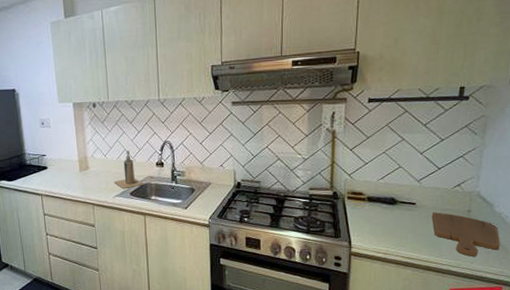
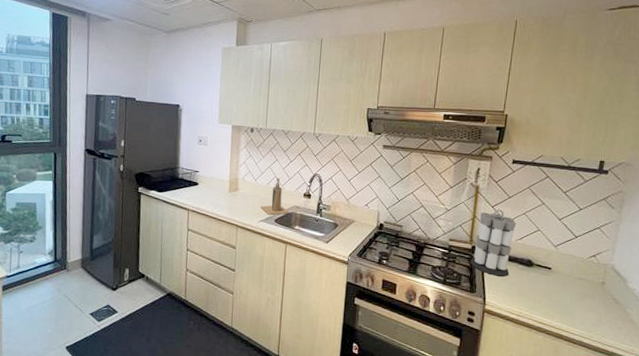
spice rack: none [332,151,377,219] -> present [470,209,517,277]
cutting board: present [432,212,500,257] -> none [566,280,632,331]

